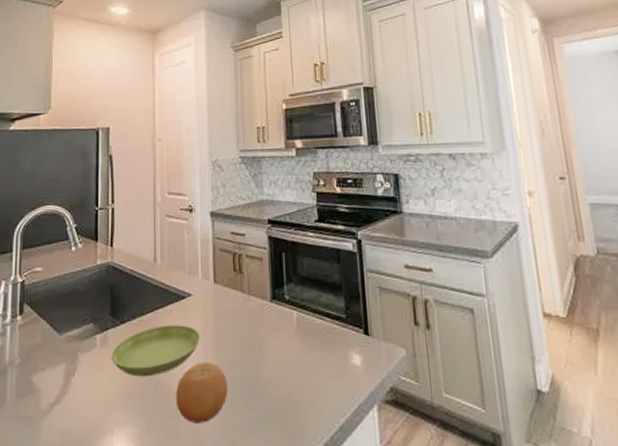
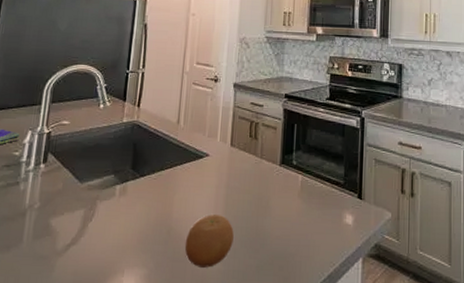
saucer: present [111,325,200,377] -> none [128,180,213,225]

